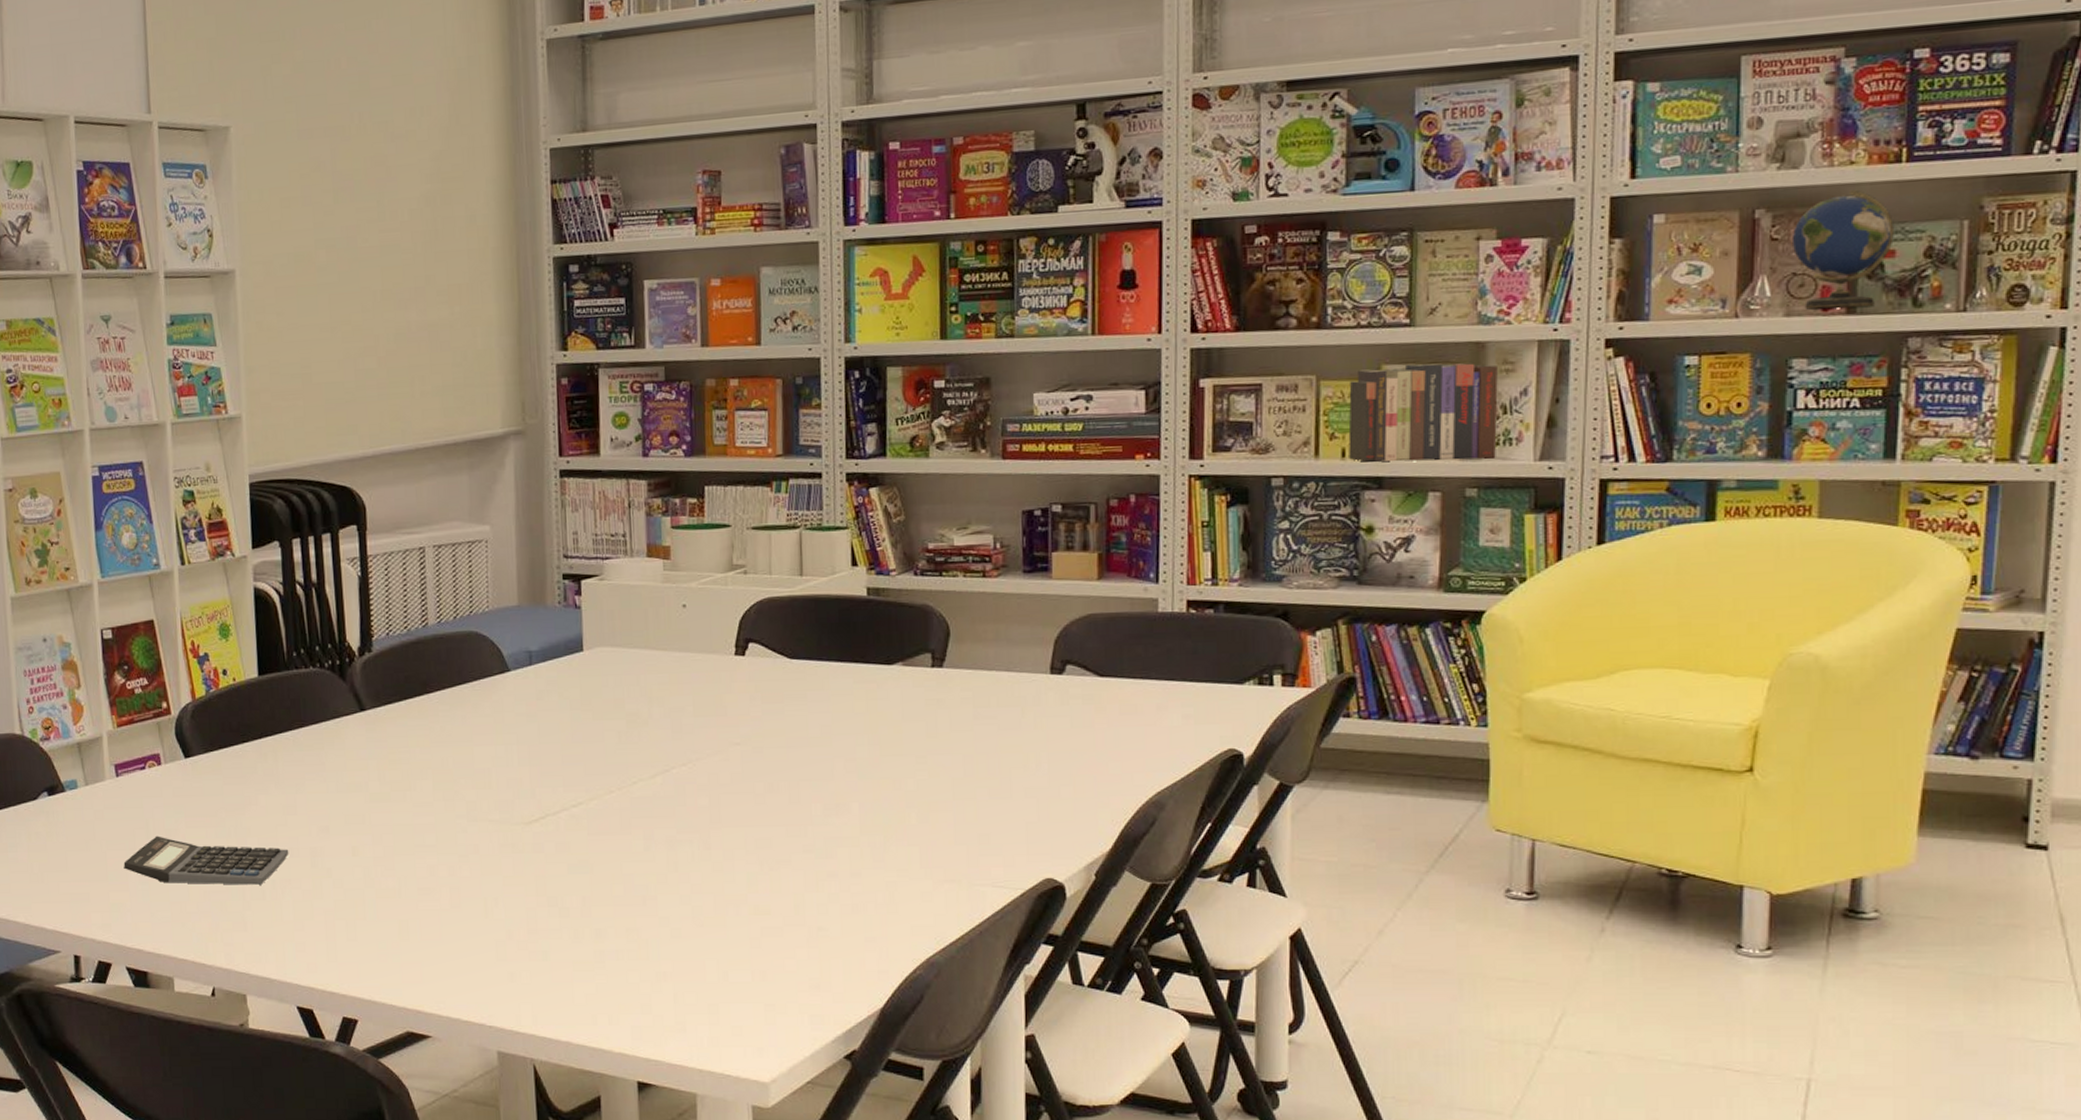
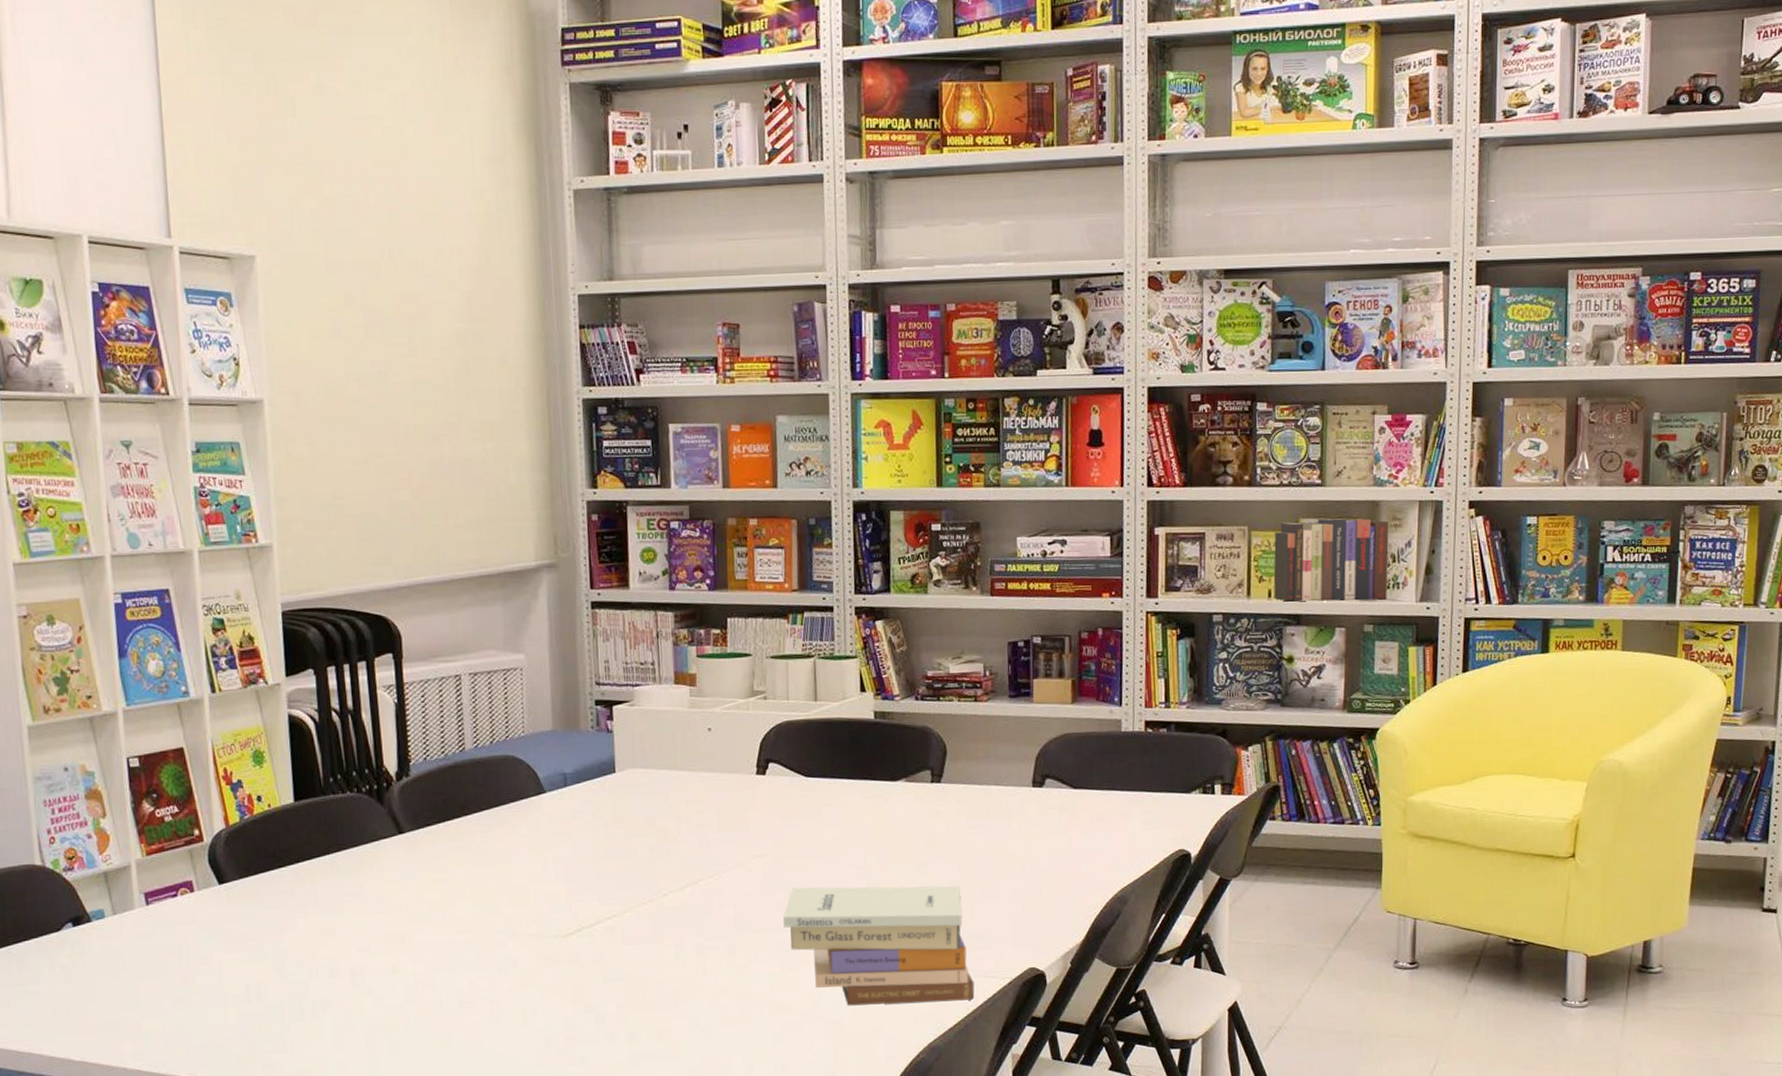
calculator: present [123,836,289,885] -> none [156,962,329,1009]
books: none [762,779,981,912] -> present [783,886,975,1006]
globe: present [1793,189,1894,310] -> none [1605,384,1675,481]

